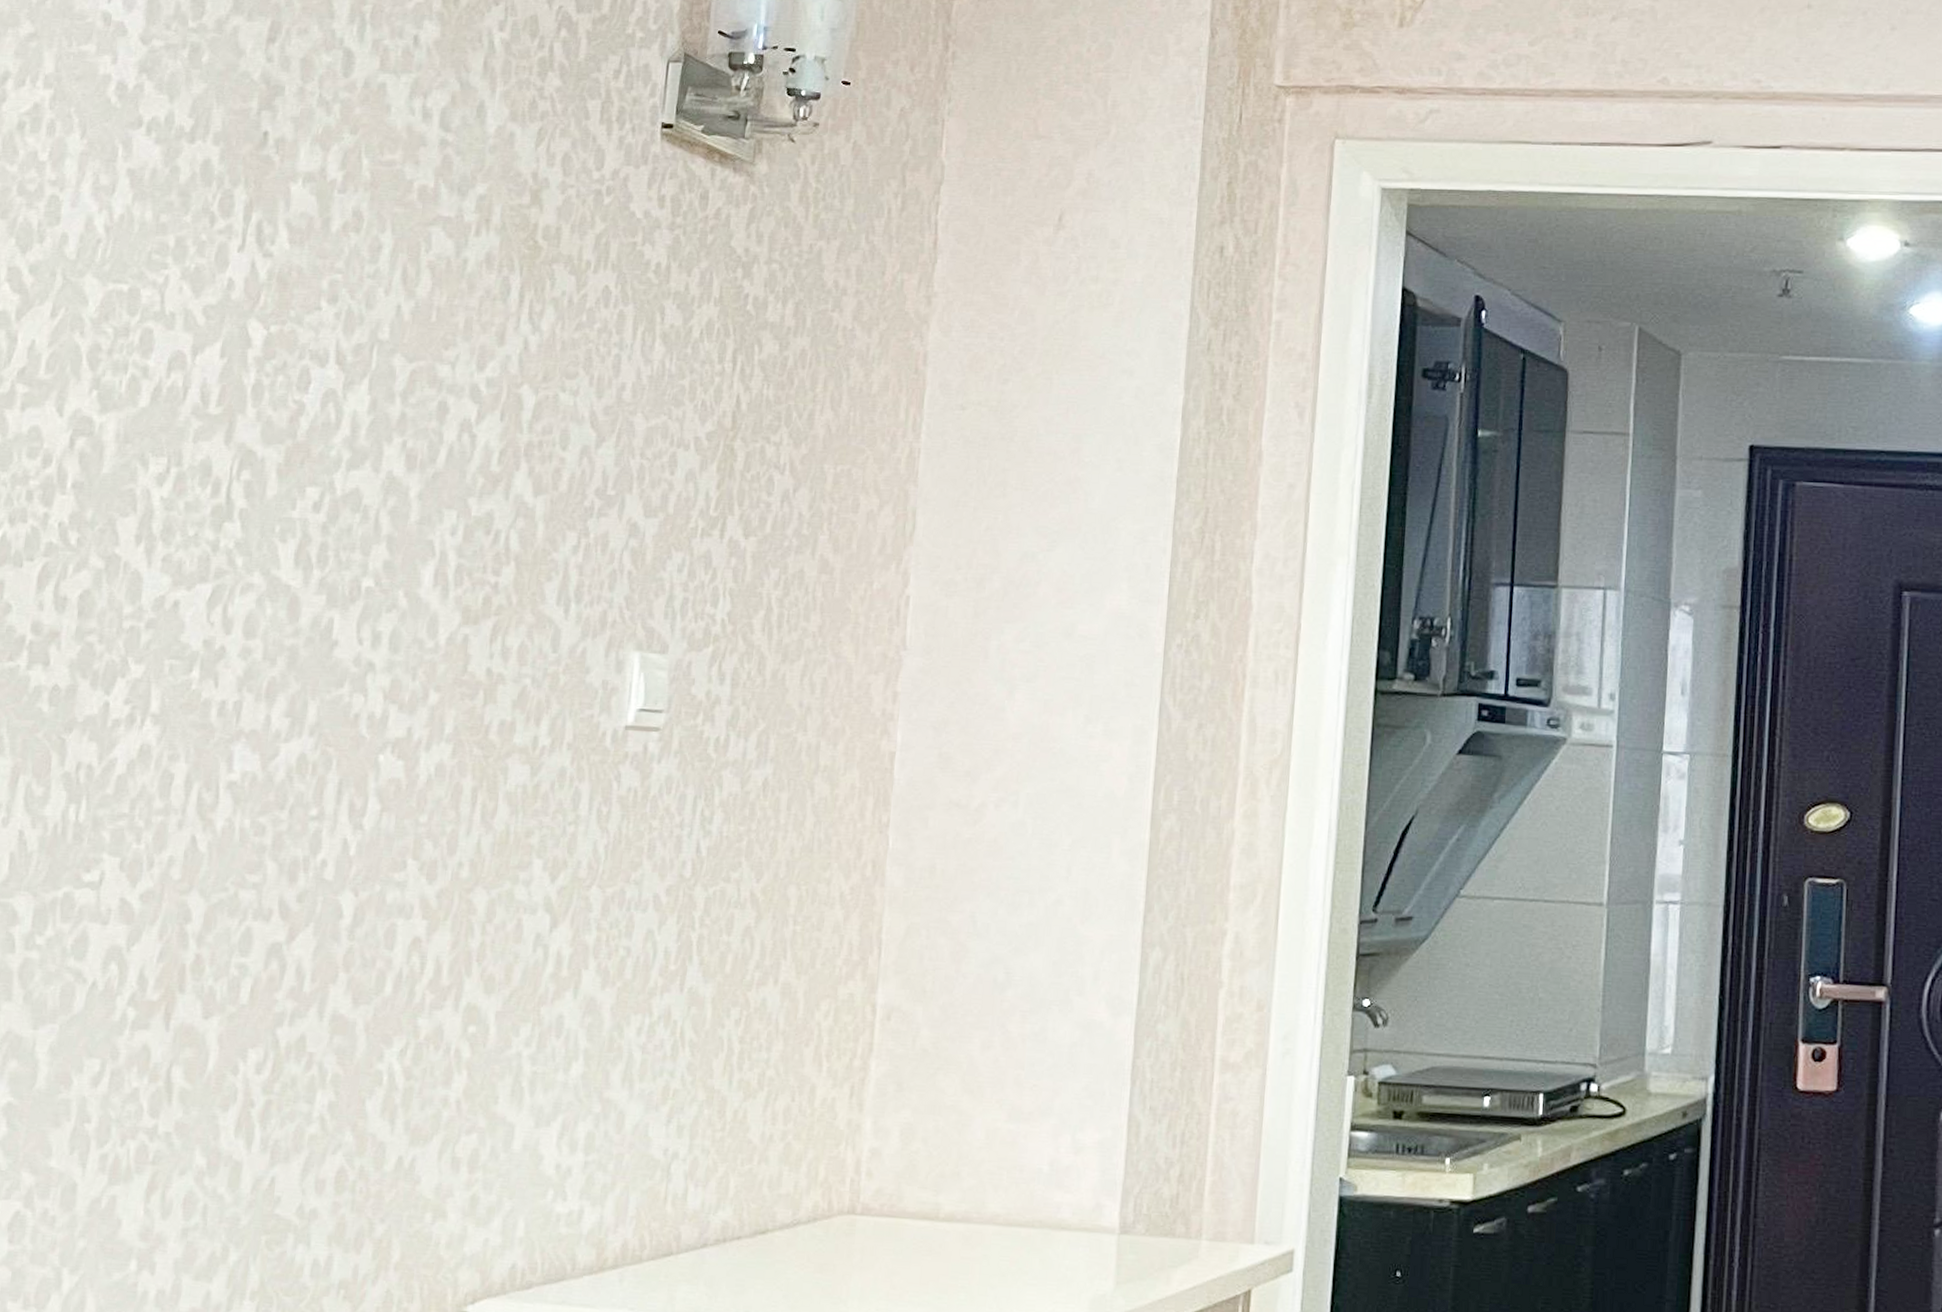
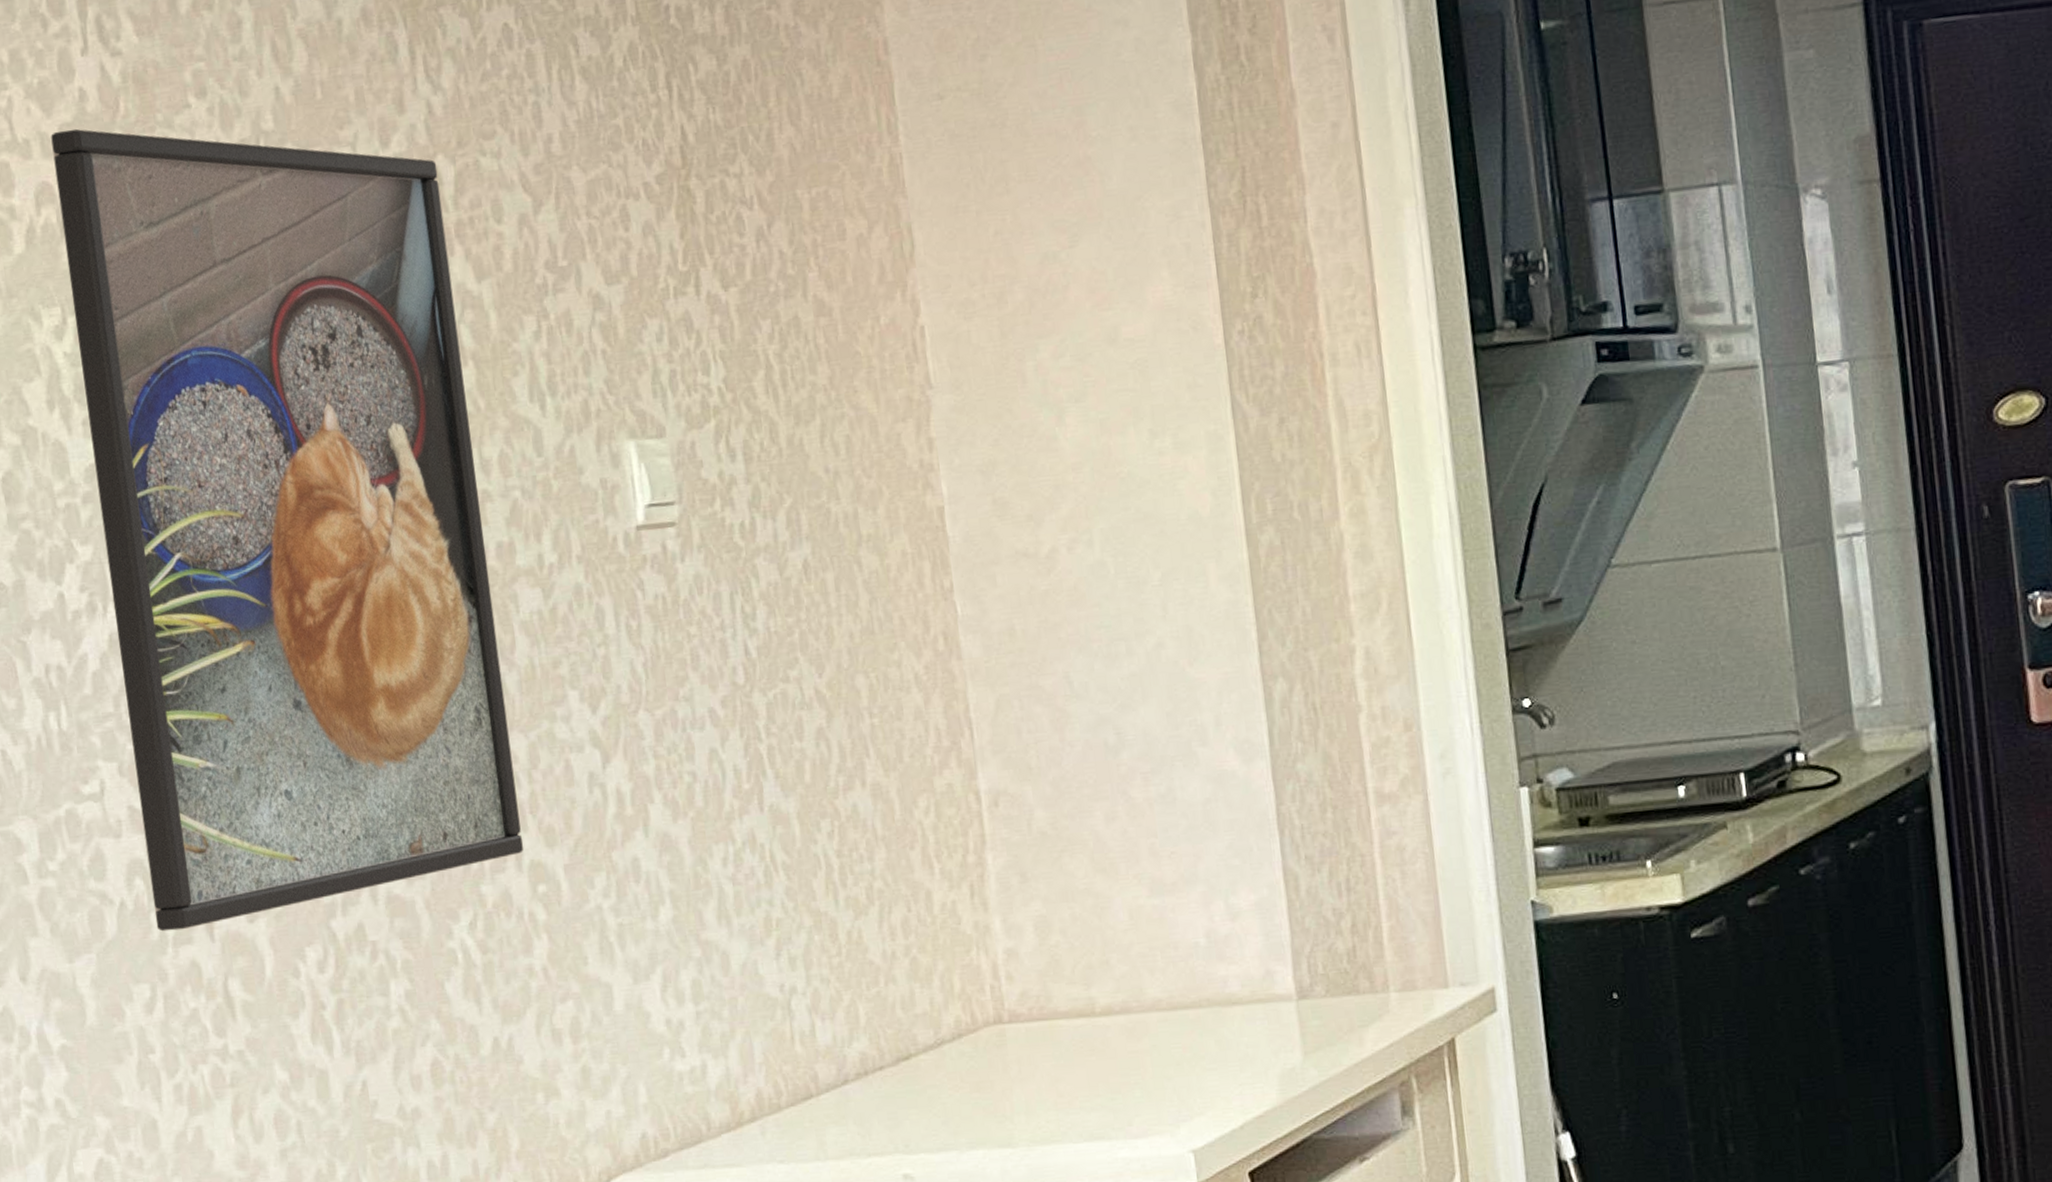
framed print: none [120,310,521,1016] -> present [51,128,523,932]

